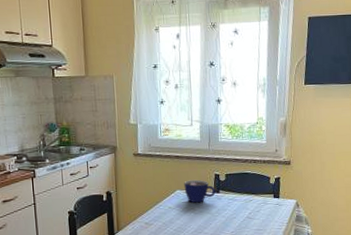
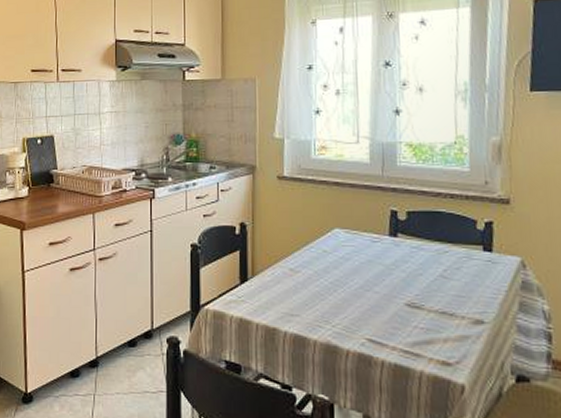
cup: present [184,179,216,203] -> none [345,216,392,249]

